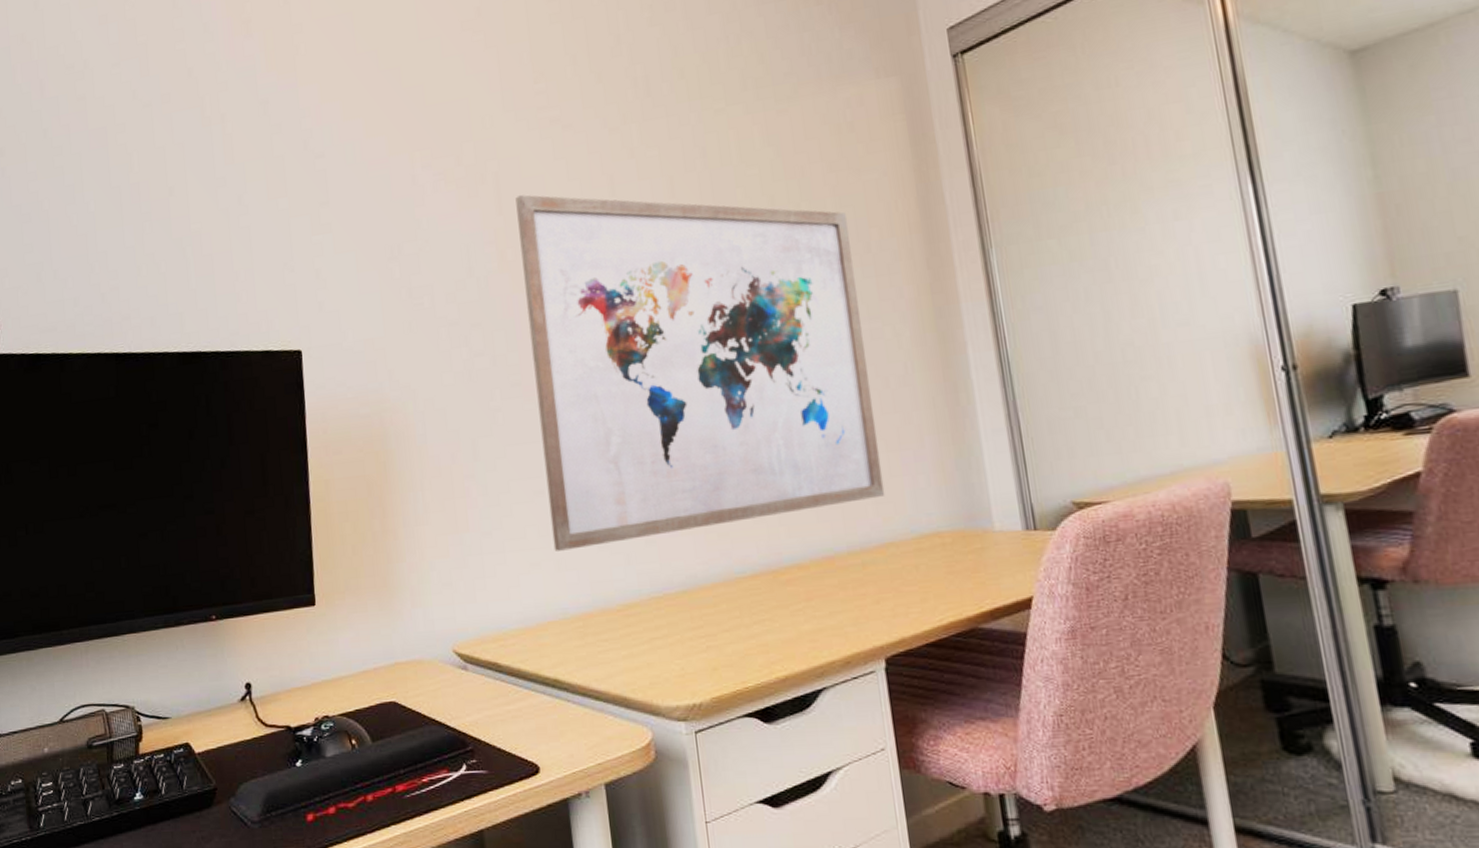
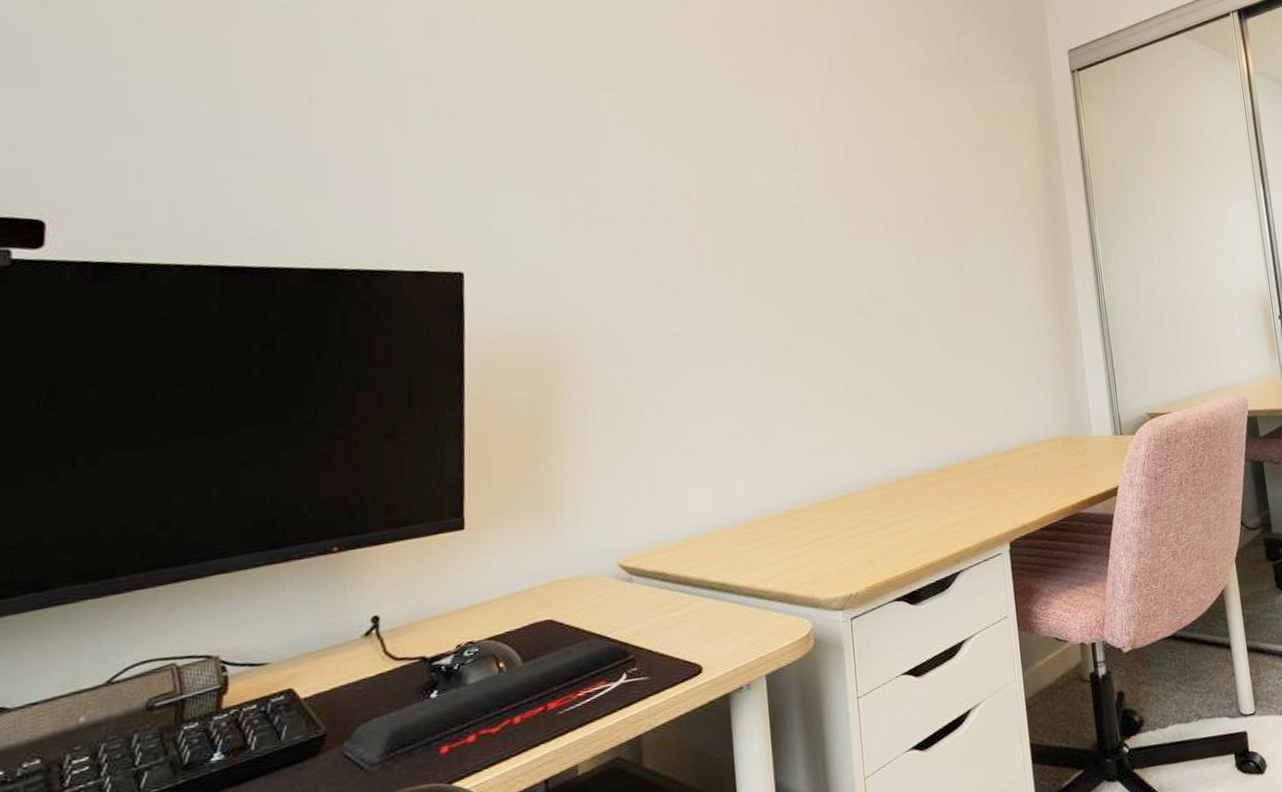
wall art: present [515,194,885,551] -> none [703,142,1013,465]

